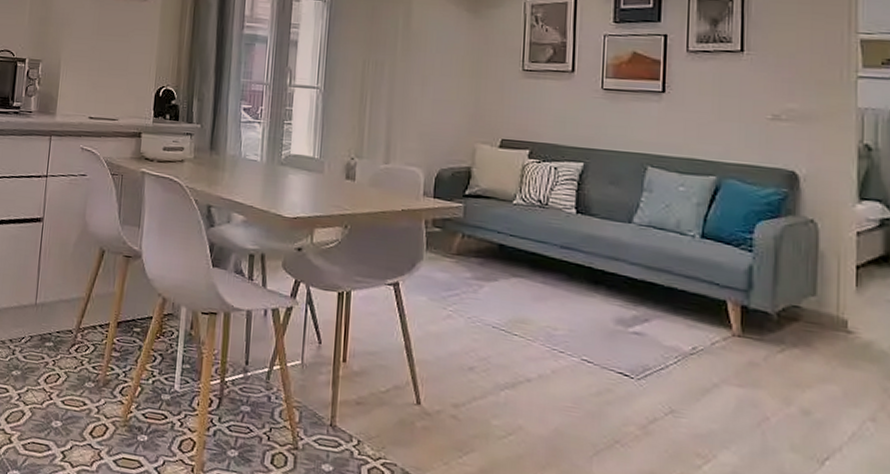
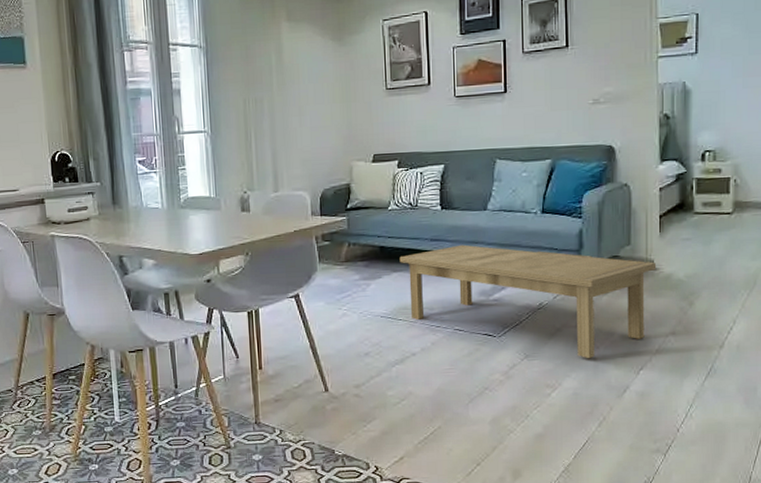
coffee table: none [521,258,851,430] -> present [399,244,657,358]

